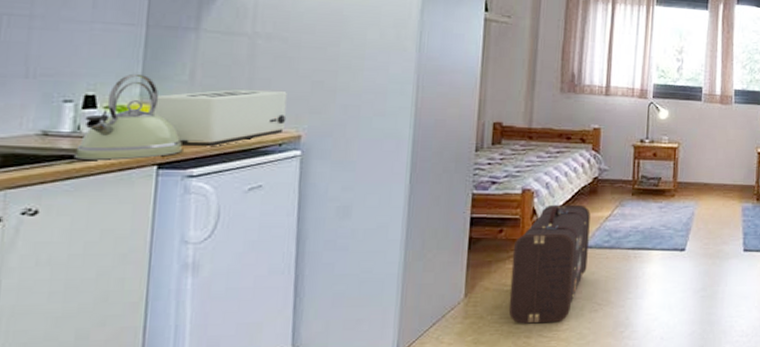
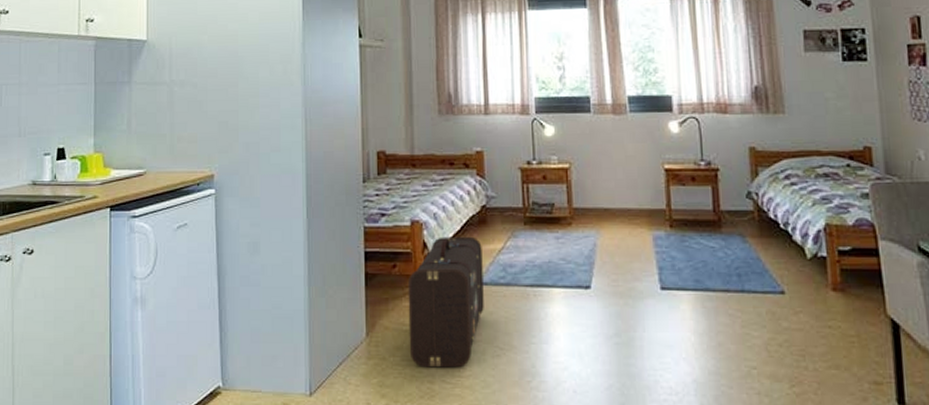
kettle: present [73,73,183,161] -> none [53,126,127,206]
toaster: present [152,89,287,147] -> none [103,134,201,190]

